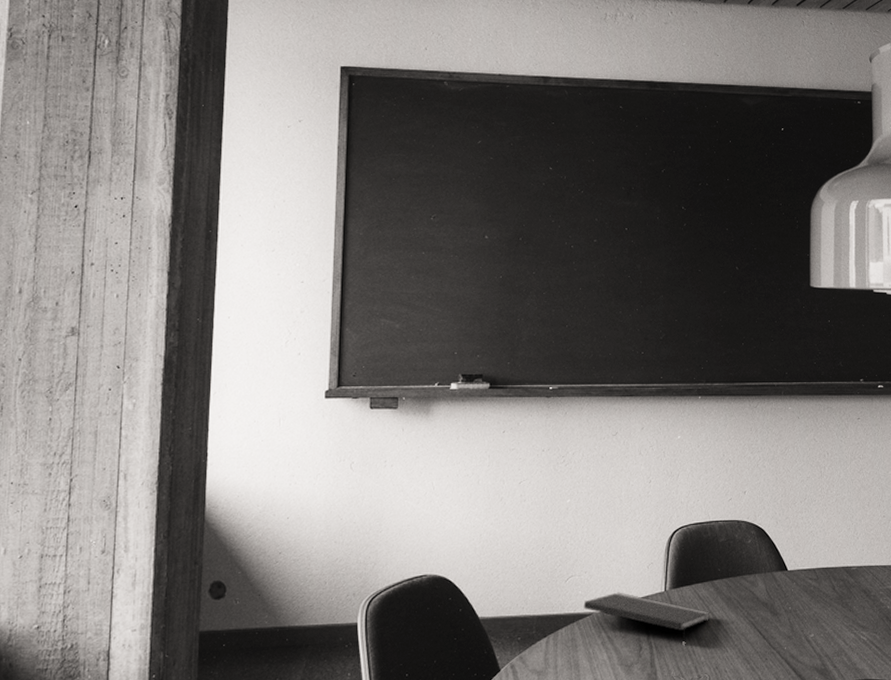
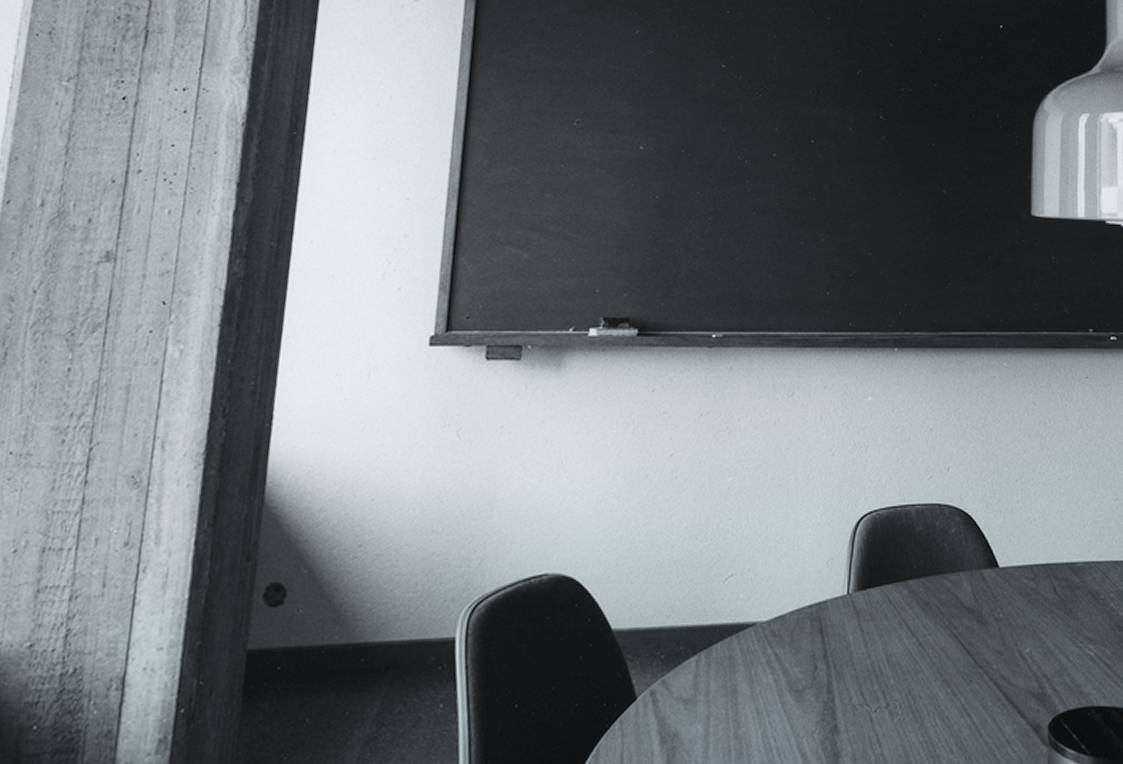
notepad: present [583,592,711,641] -> none [745,595,903,659]

